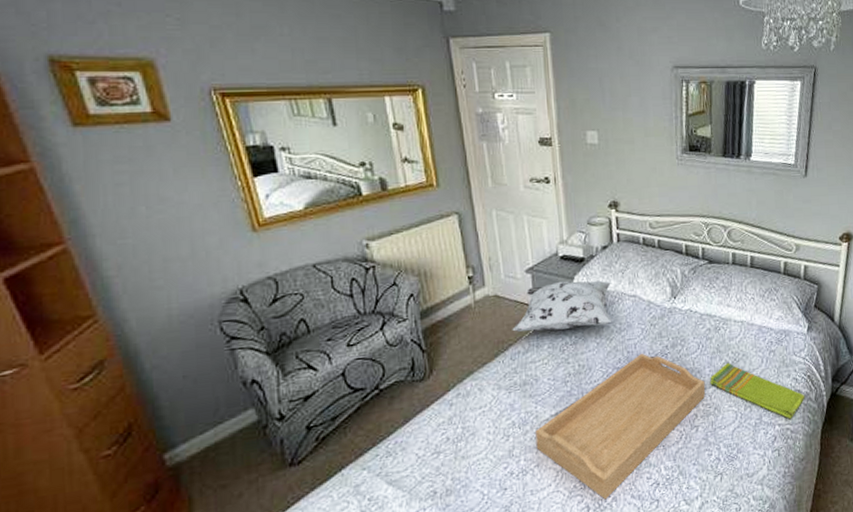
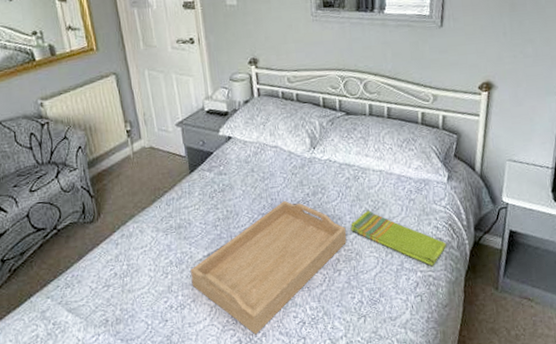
decorative pillow: present [512,280,612,332] -> none [166,132,256,180]

